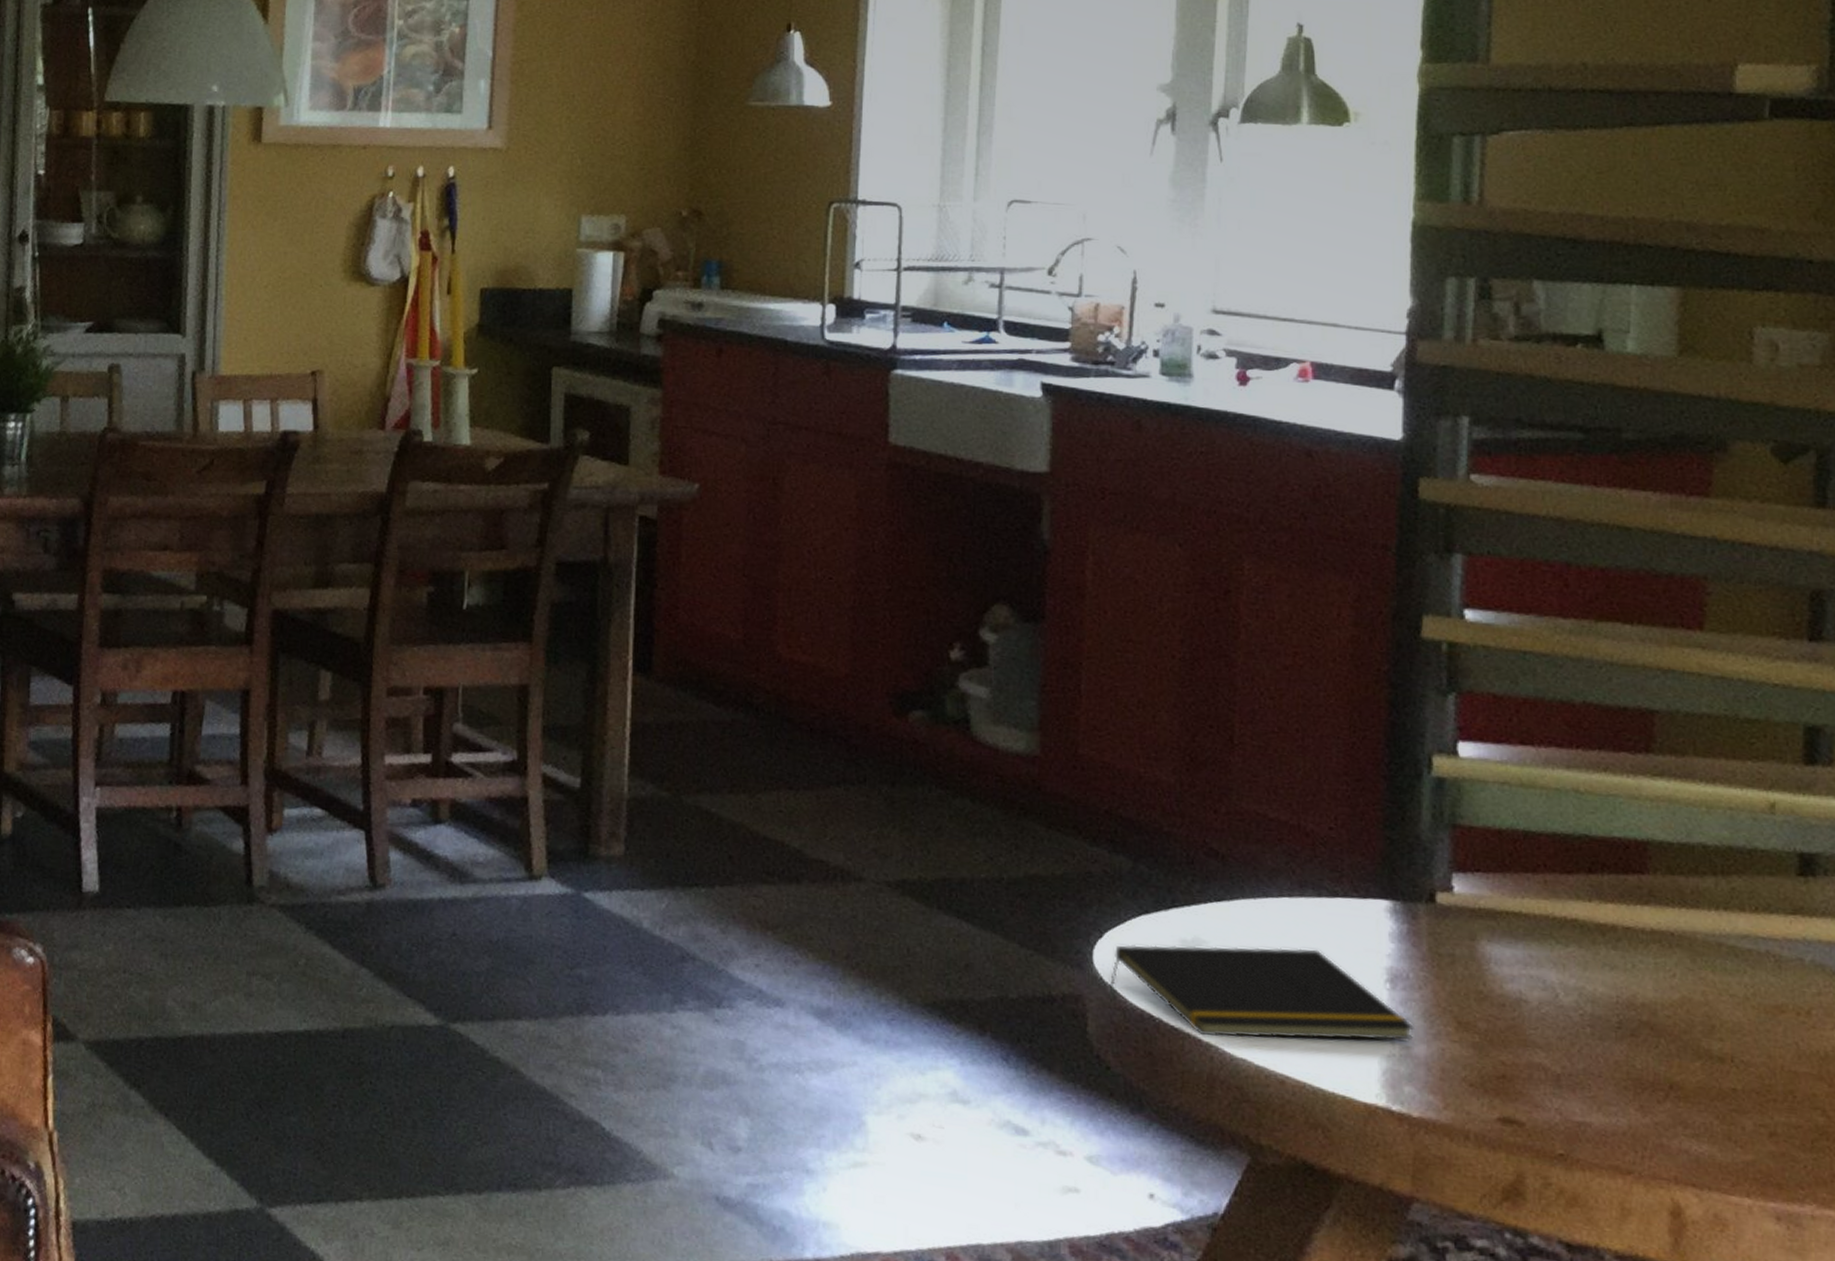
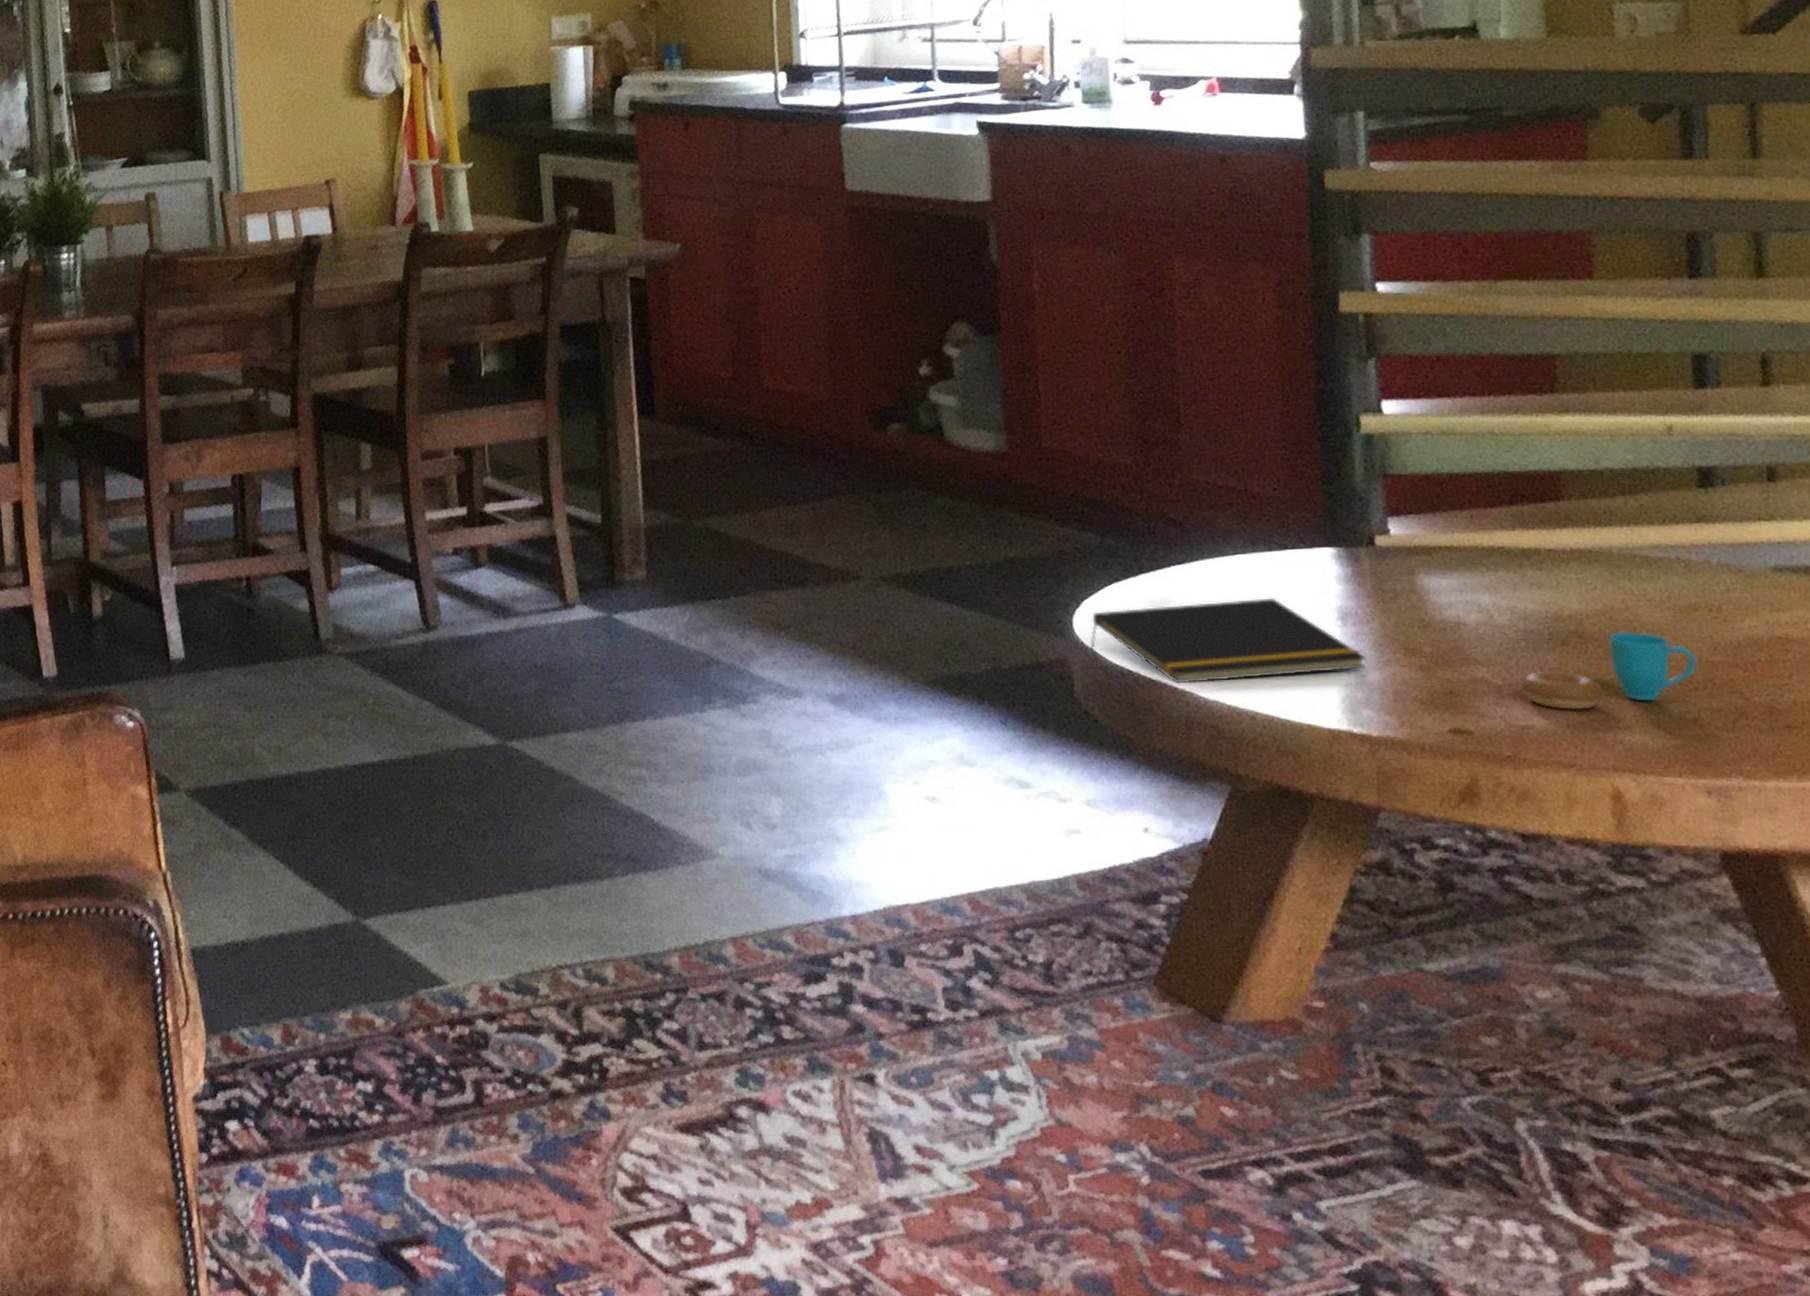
cup: none [1581,1027,1780,1112] -> present [1520,632,1698,710]

